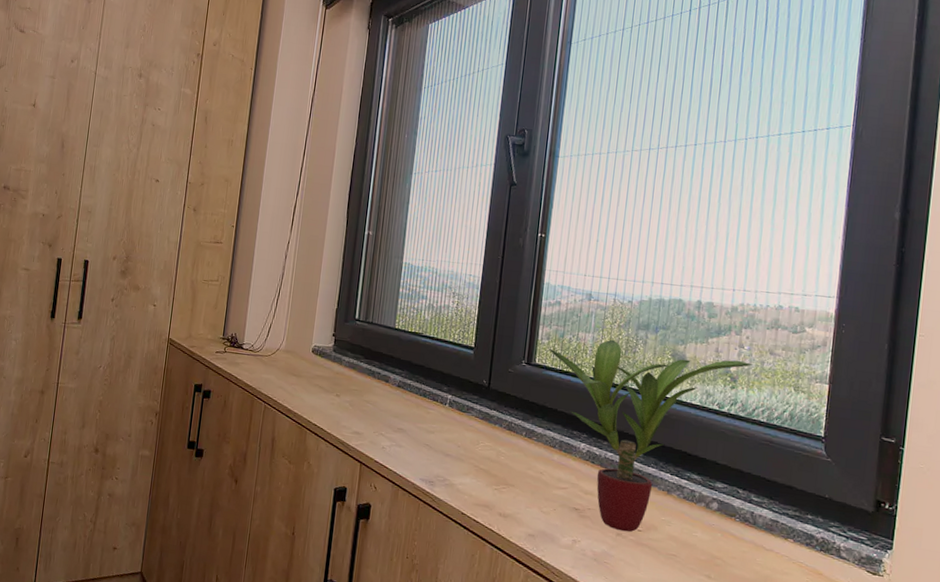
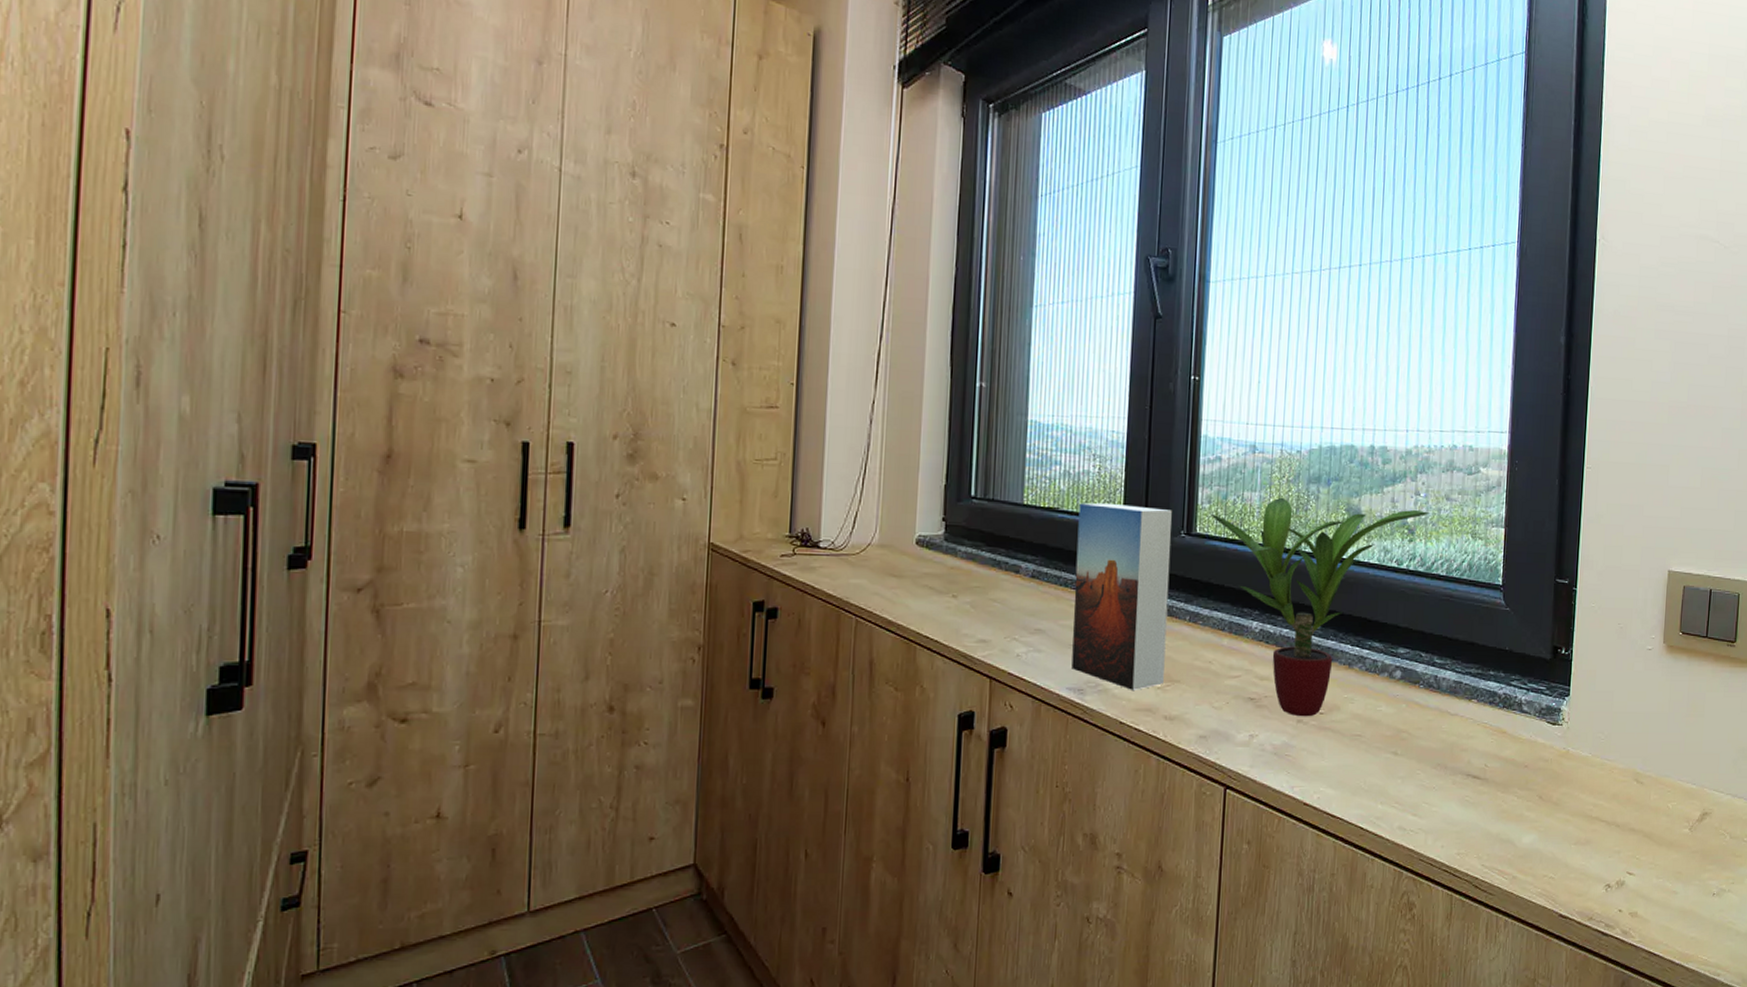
book: none [425,330,516,488] -> present [1071,502,1172,690]

